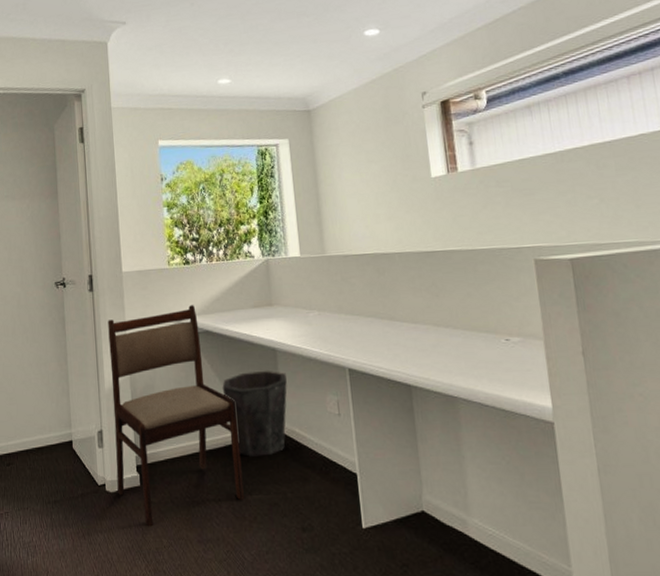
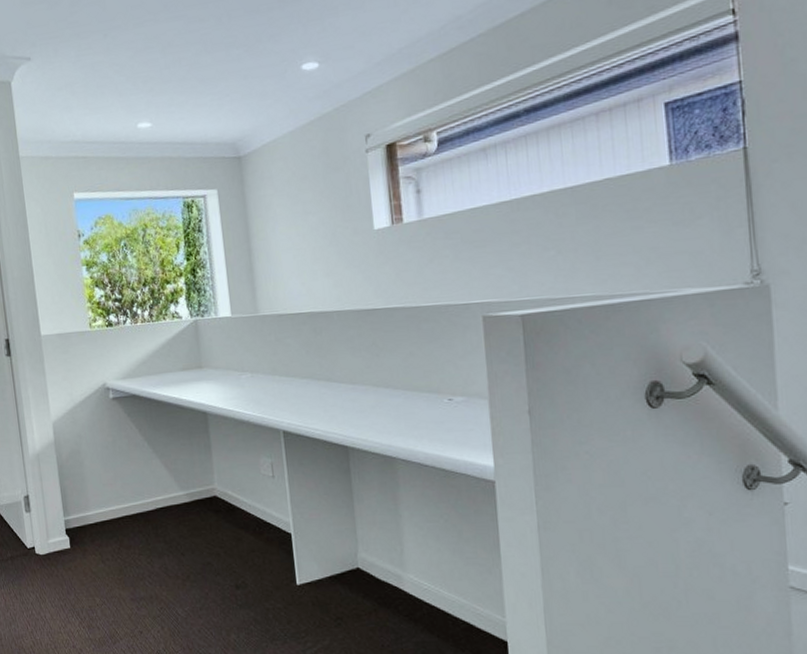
dining chair: present [107,305,244,527] -> none [28,369,177,587]
waste bin: present [222,370,287,457] -> none [151,433,219,519]

